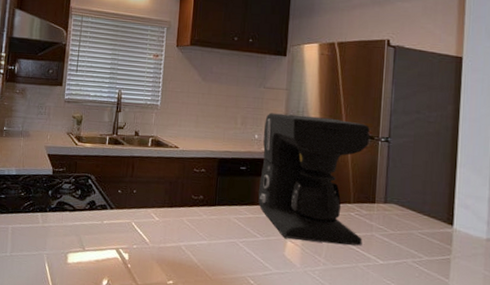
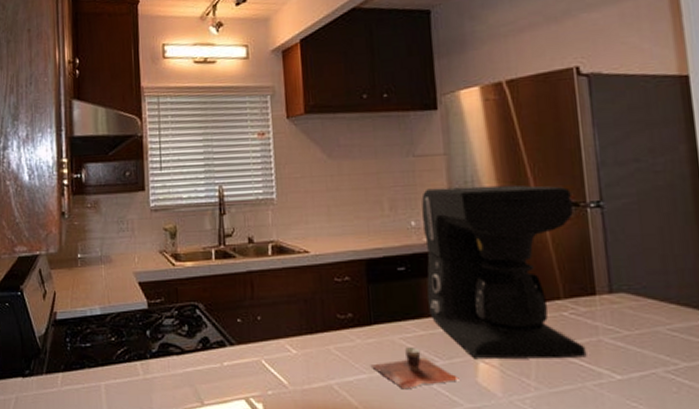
cup: none [210,225,272,255] -> present [370,347,459,390]

